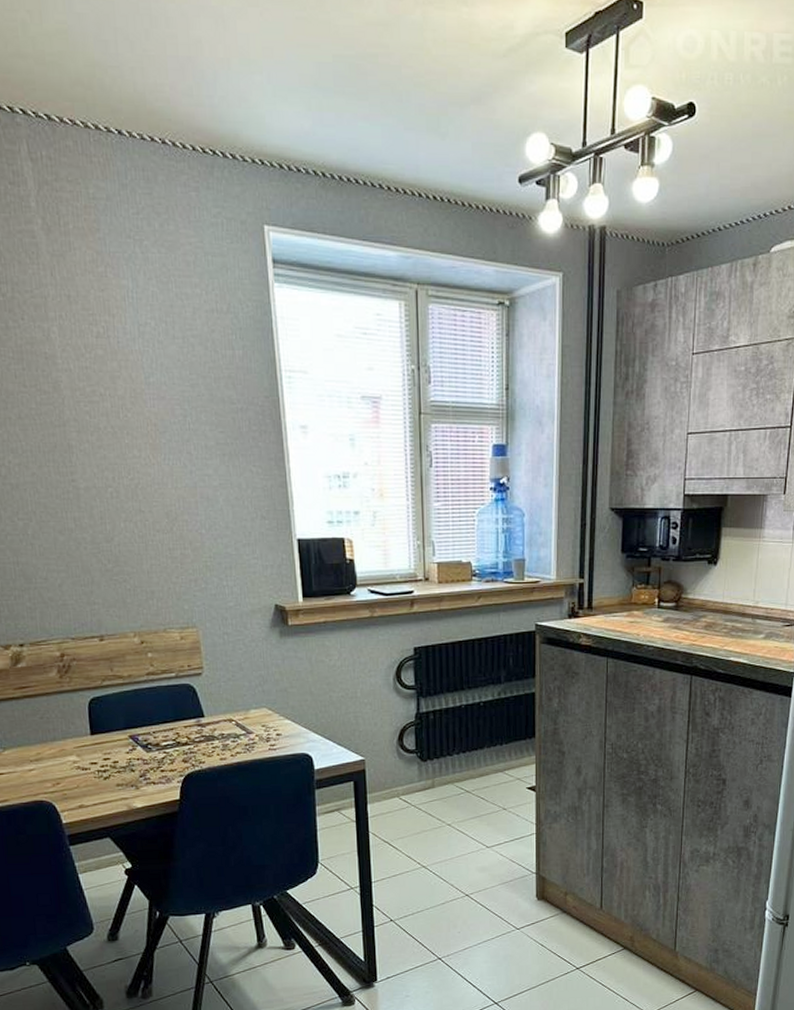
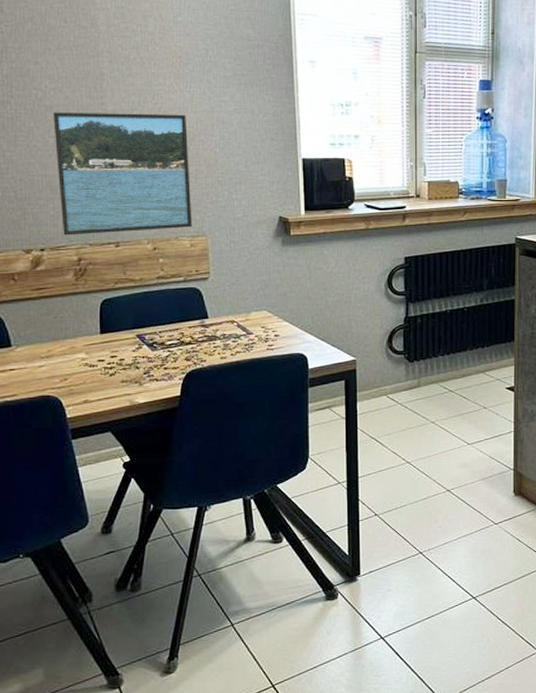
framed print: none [20,491,181,629] -> present [53,112,192,236]

